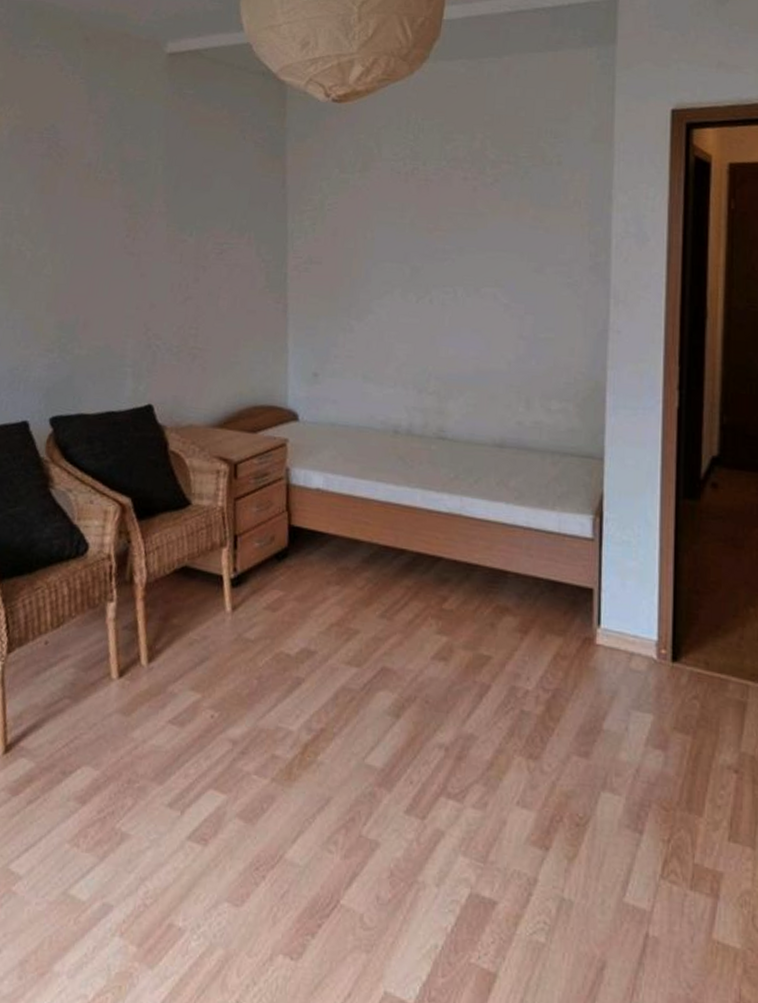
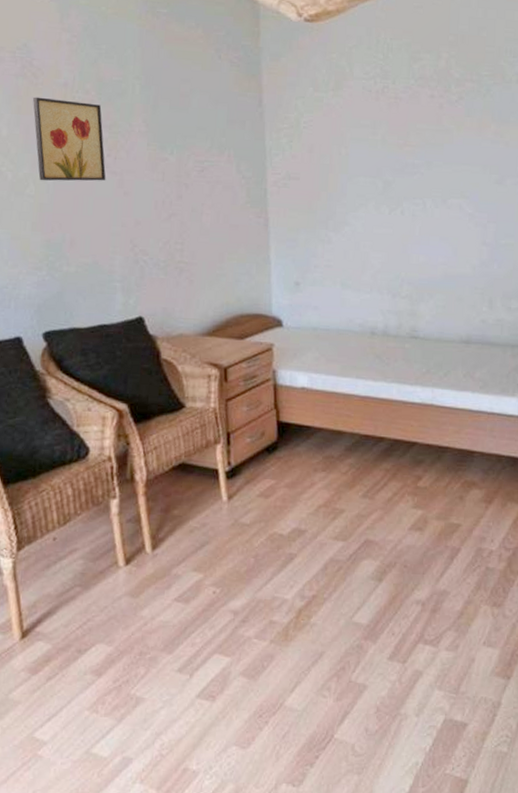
wall art: none [56,176,124,262] -> present [33,97,106,181]

